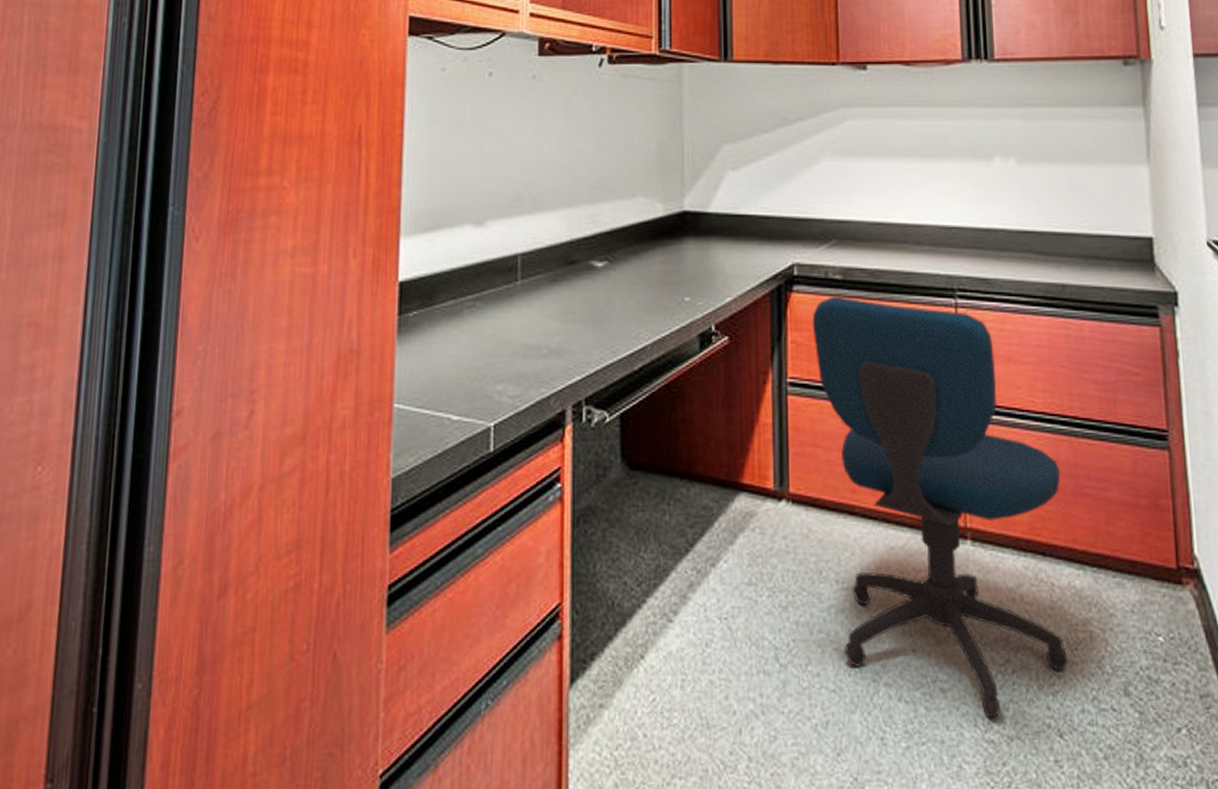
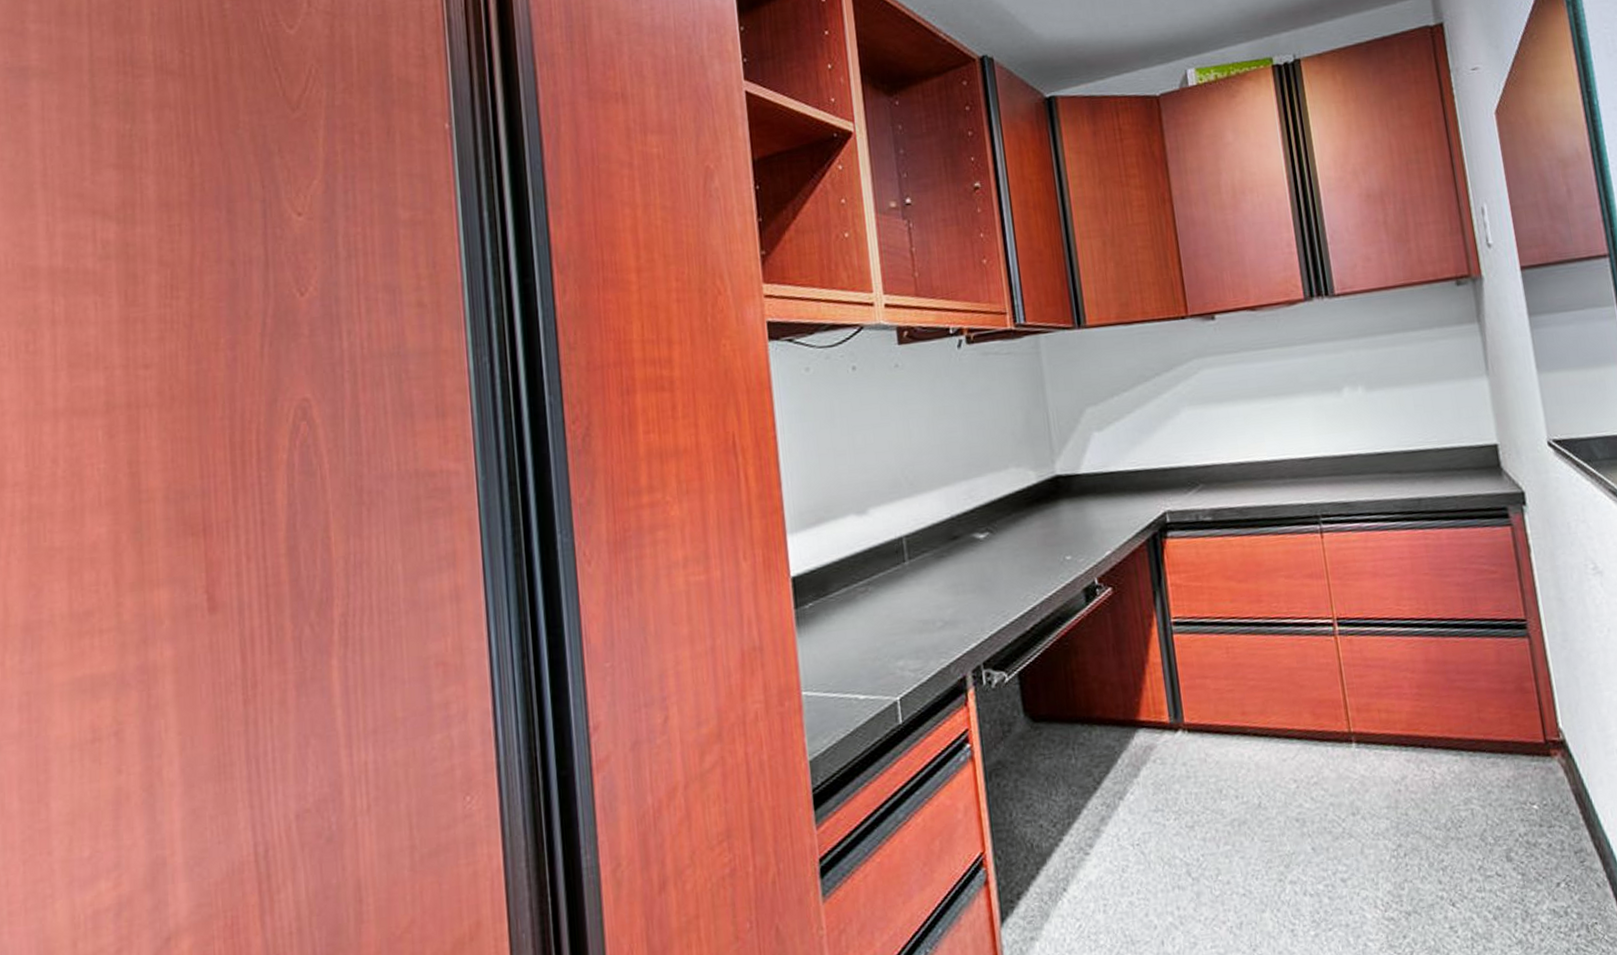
office chair: present [812,296,1070,718] -> none [1188,536,1455,899]

